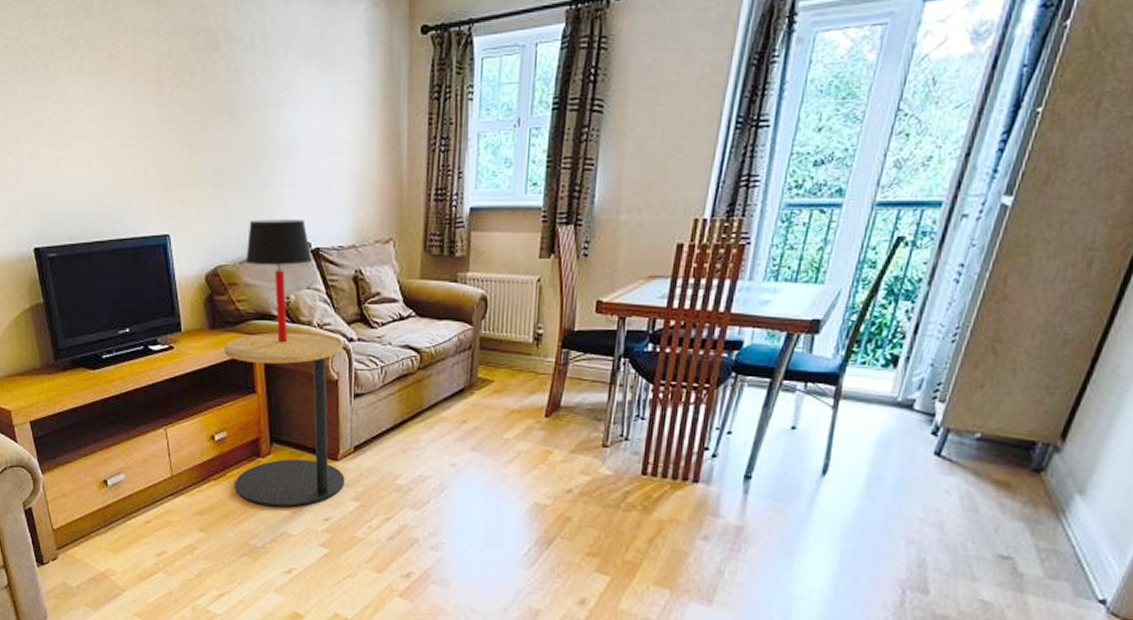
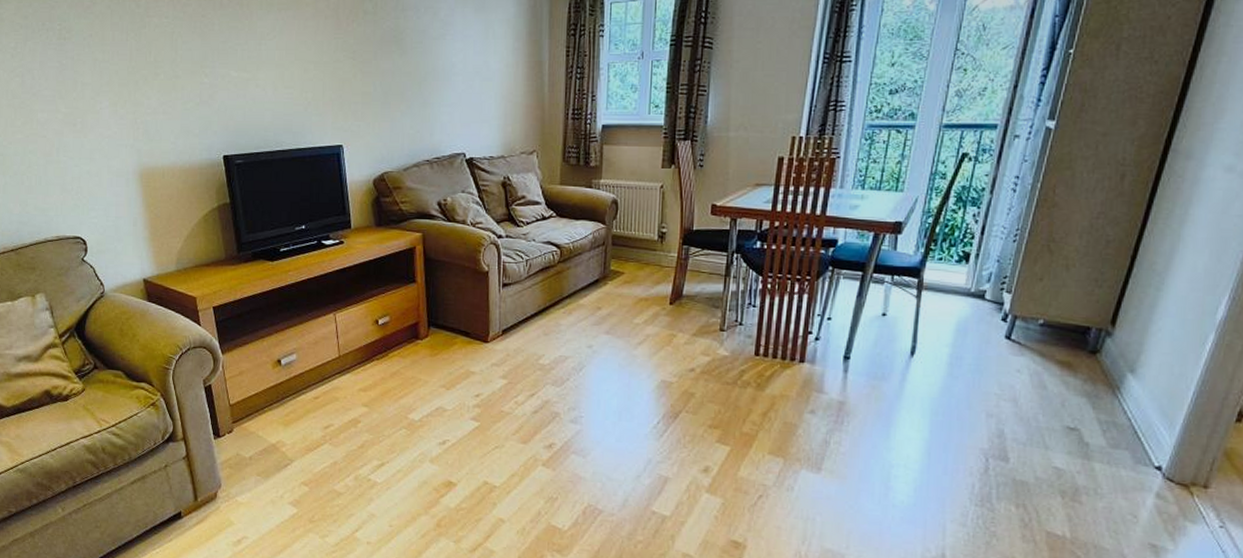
side table: present [224,331,345,508] -> none [388,229,494,385]
table lamp: present [245,219,312,343] -> none [408,133,467,239]

